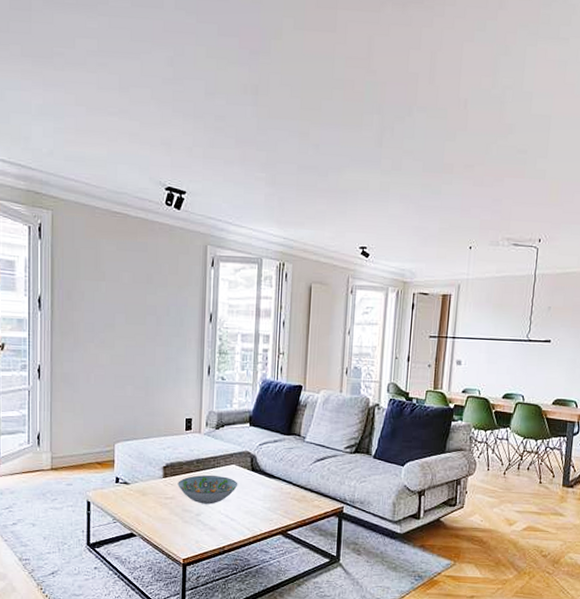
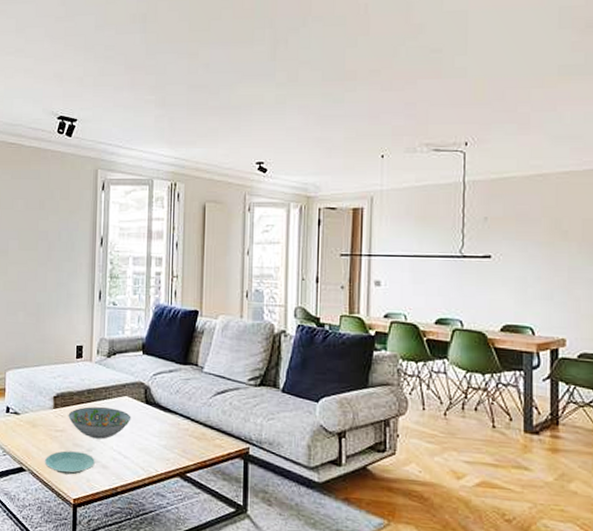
plate: none [154,516,204,538] -> present [44,450,95,475]

